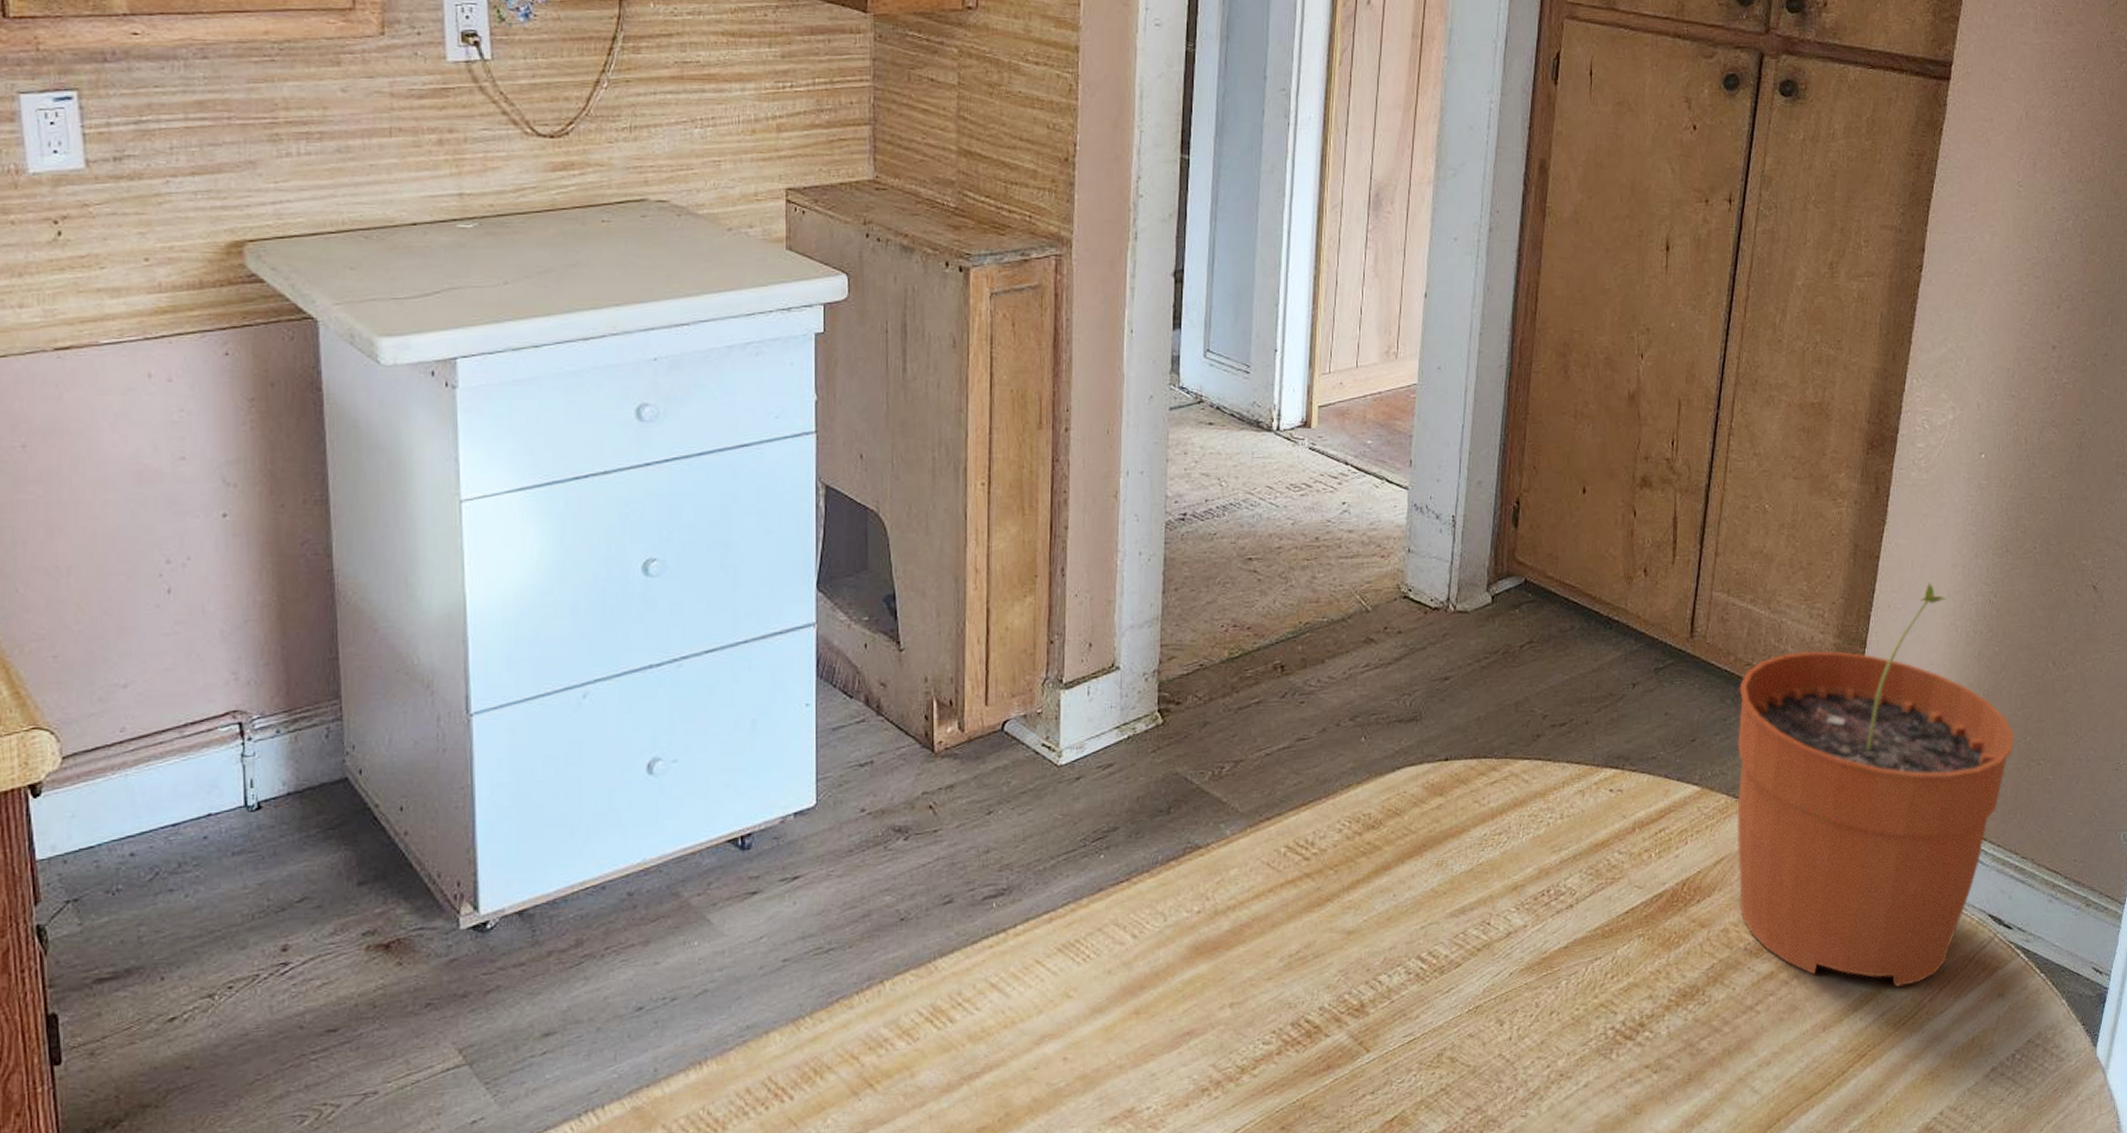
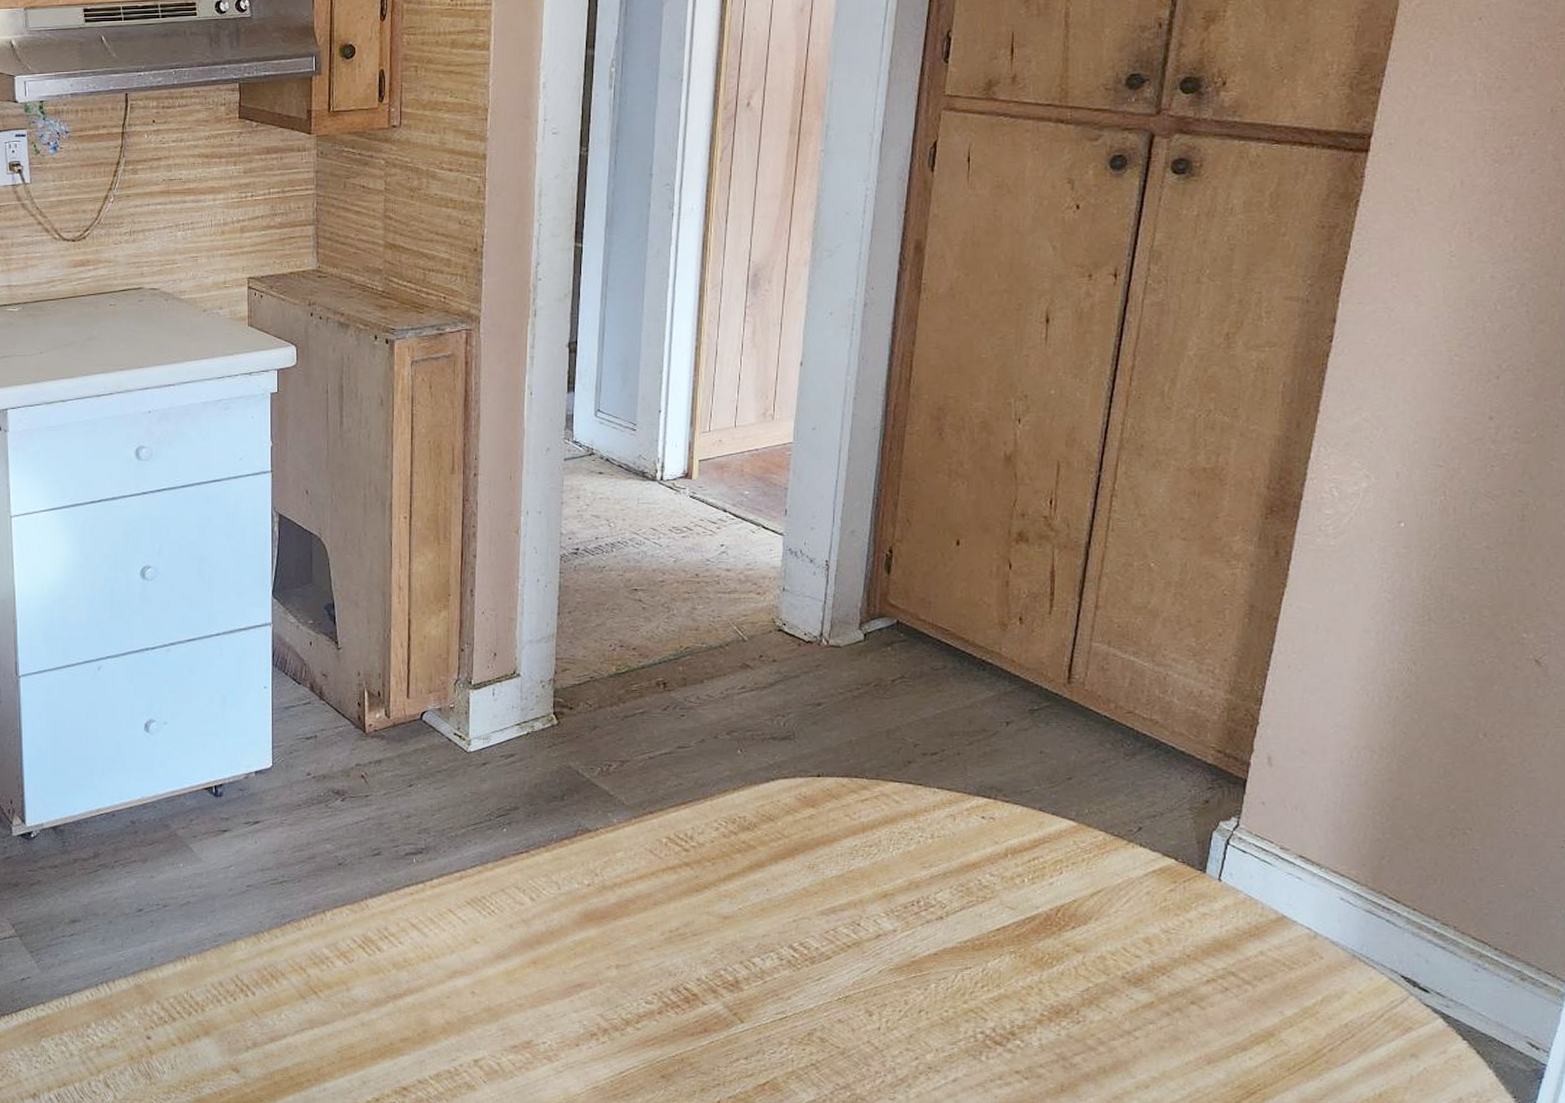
plant pot: present [1737,582,2014,987] -> none [1115,646,1435,1033]

